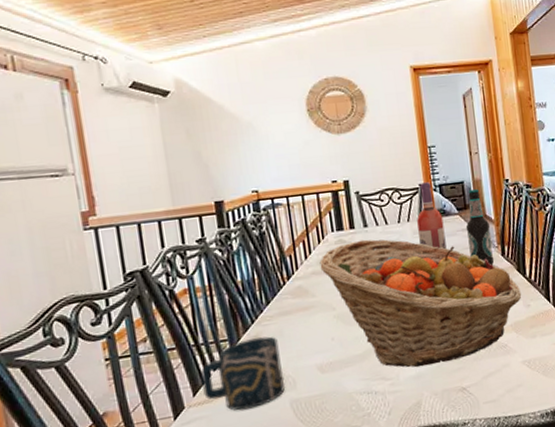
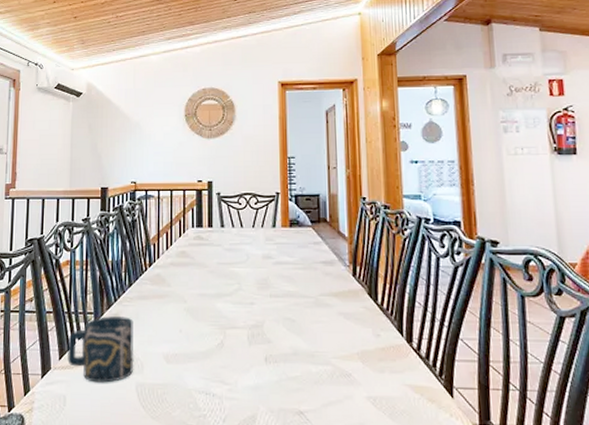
fruit basket: present [319,239,522,368] -> none [178,239,372,379]
wine bottle: present [417,182,447,250] -> none [271,191,297,261]
bottle: present [465,188,495,265] -> none [318,203,345,284]

